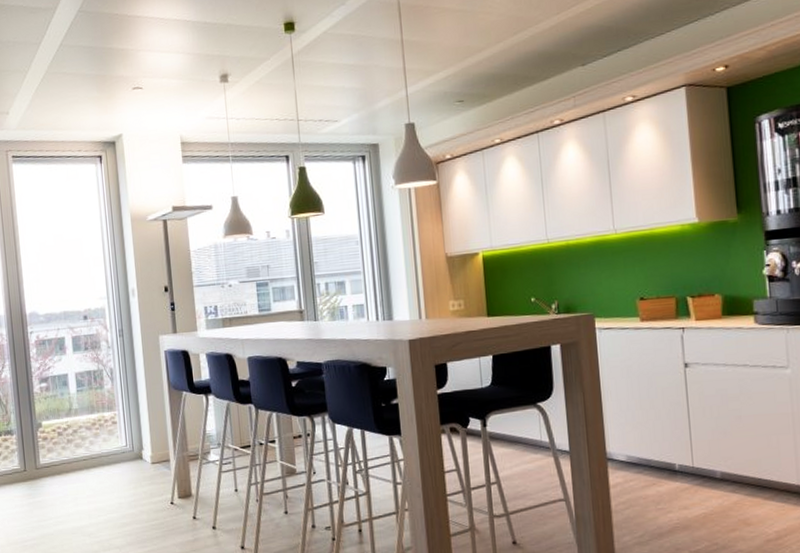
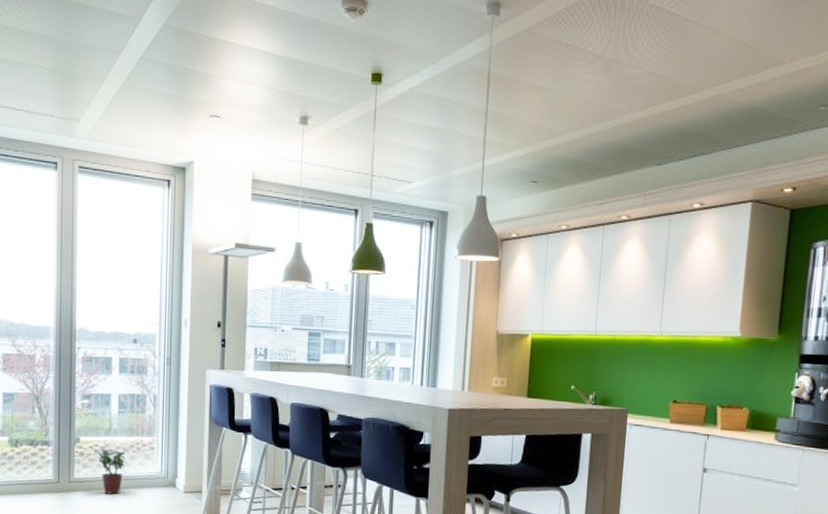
potted plant: none [61,429,91,476] -> present [98,448,127,495]

